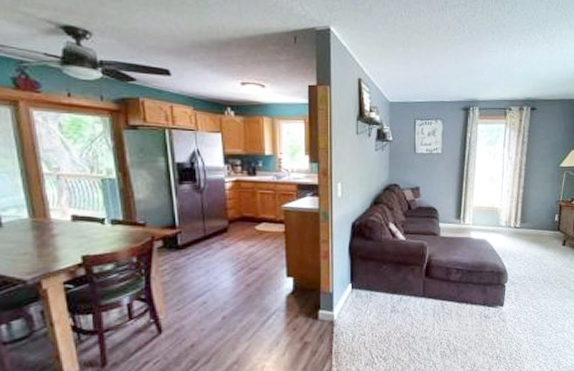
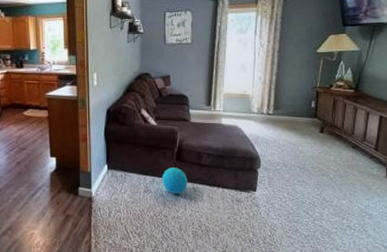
ball: none [410,284,436,314] -> present [162,167,188,195]

